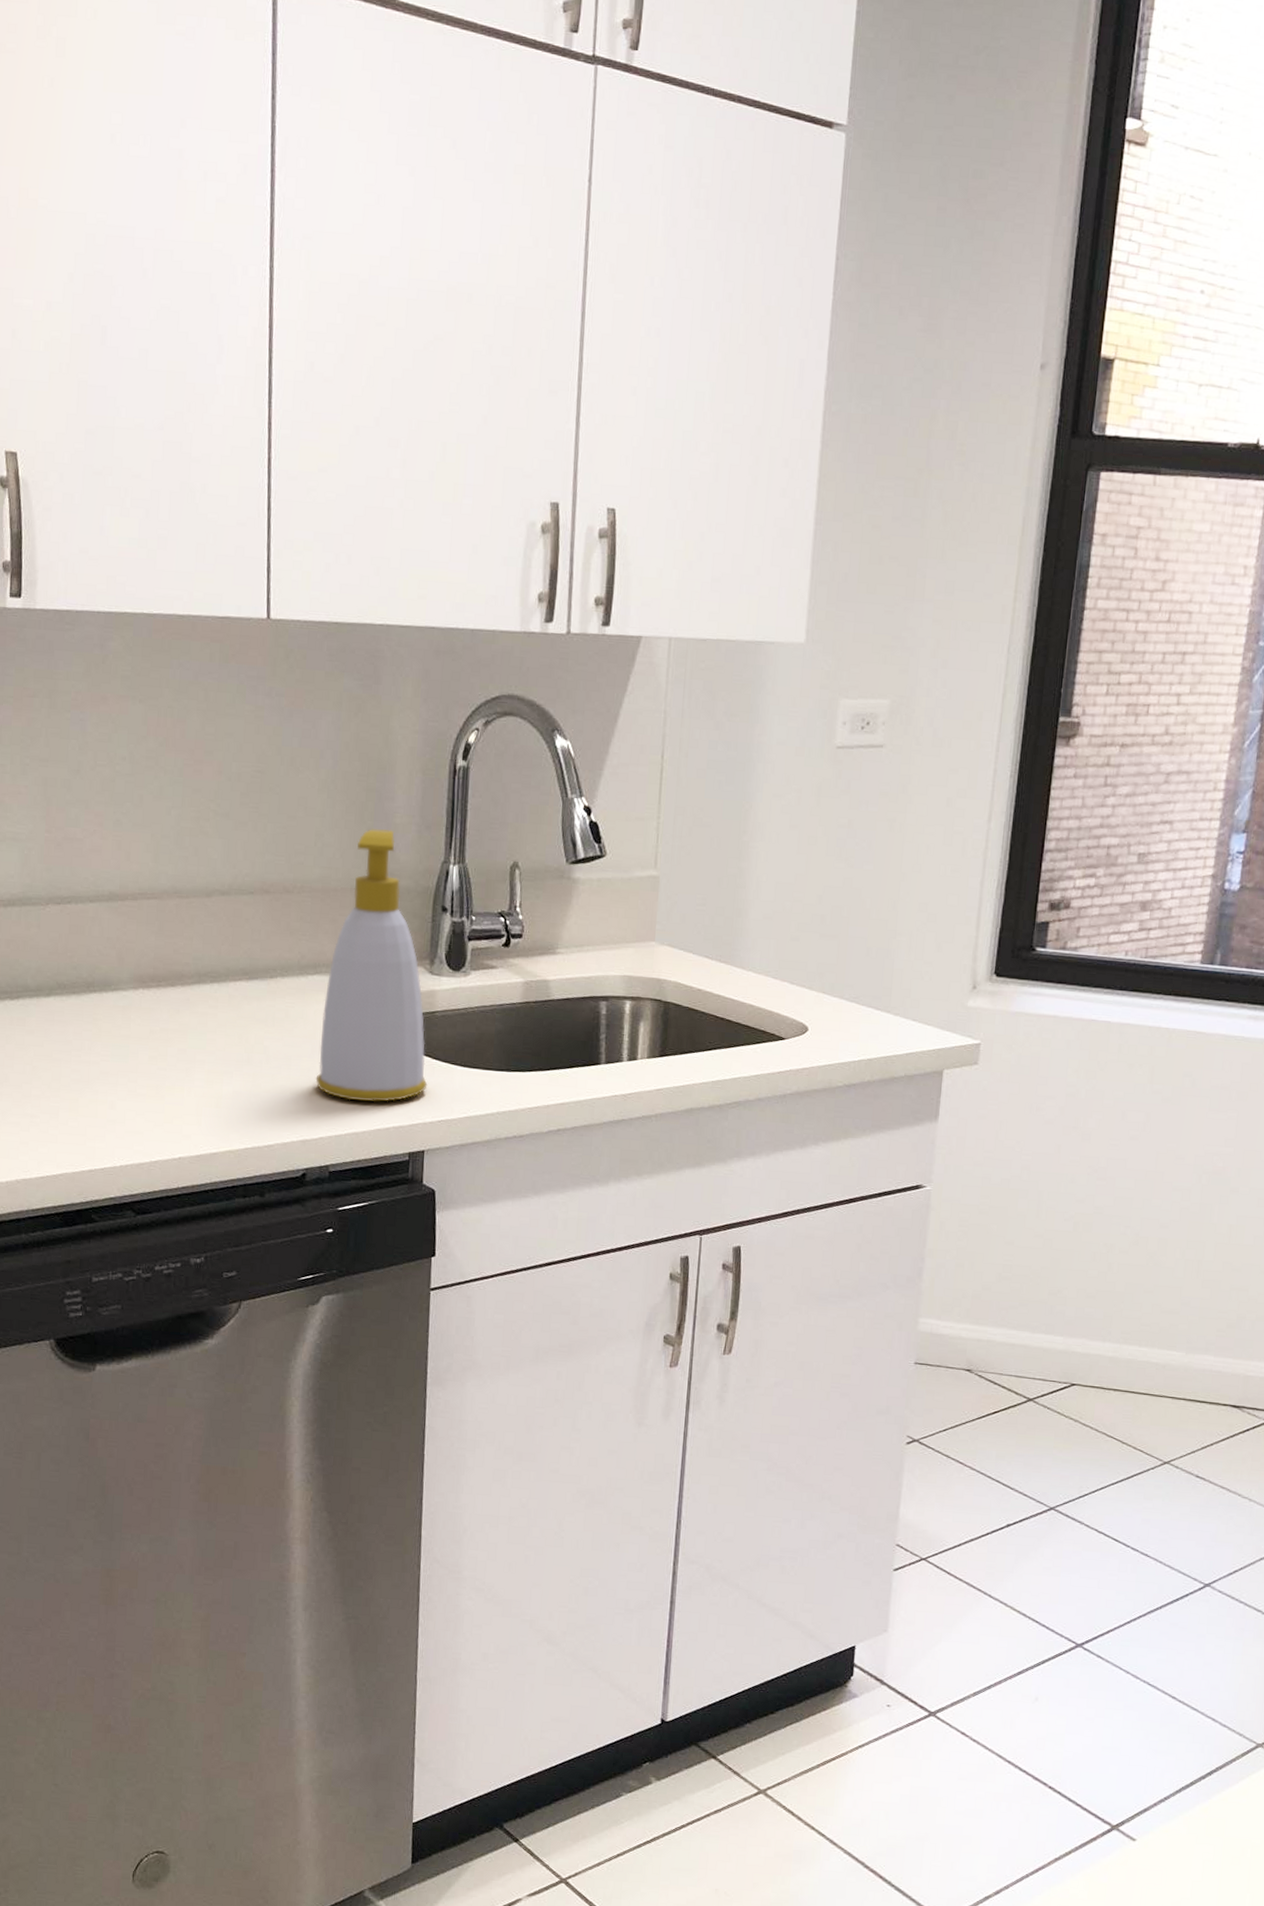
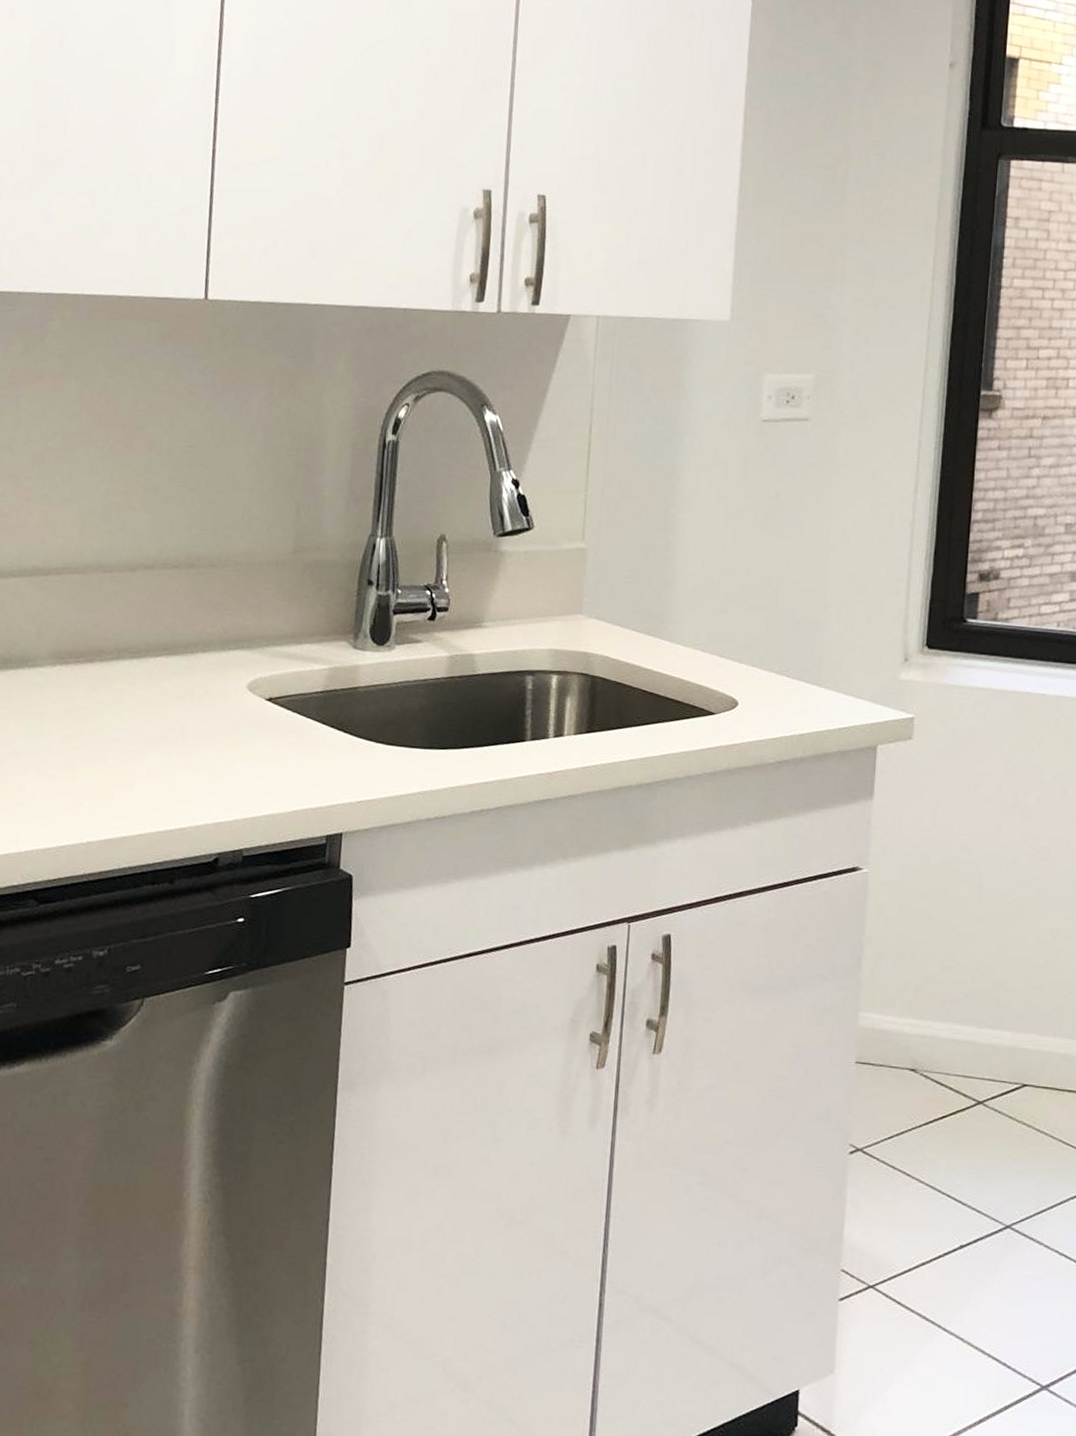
soap bottle: present [315,829,428,1102] -> none [232,502,348,782]

